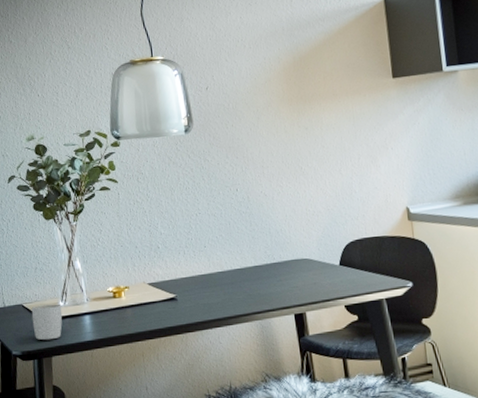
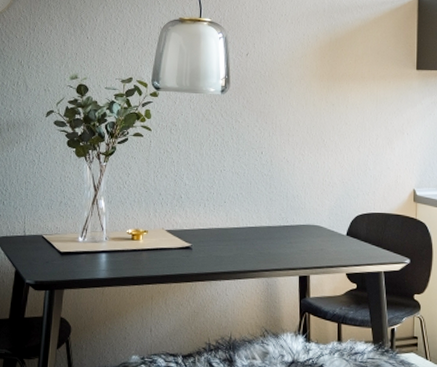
mug: present [31,304,63,341] -> none [49,238,81,273]

